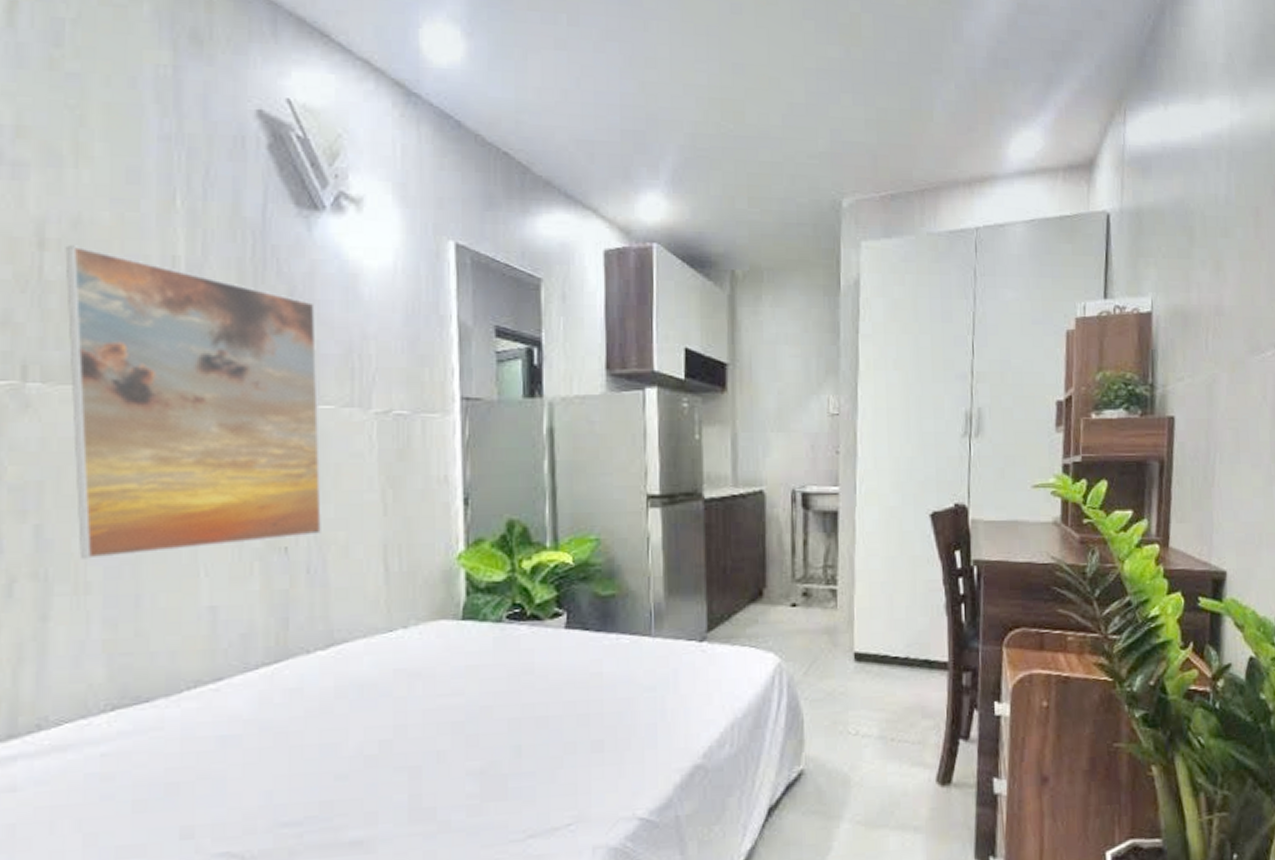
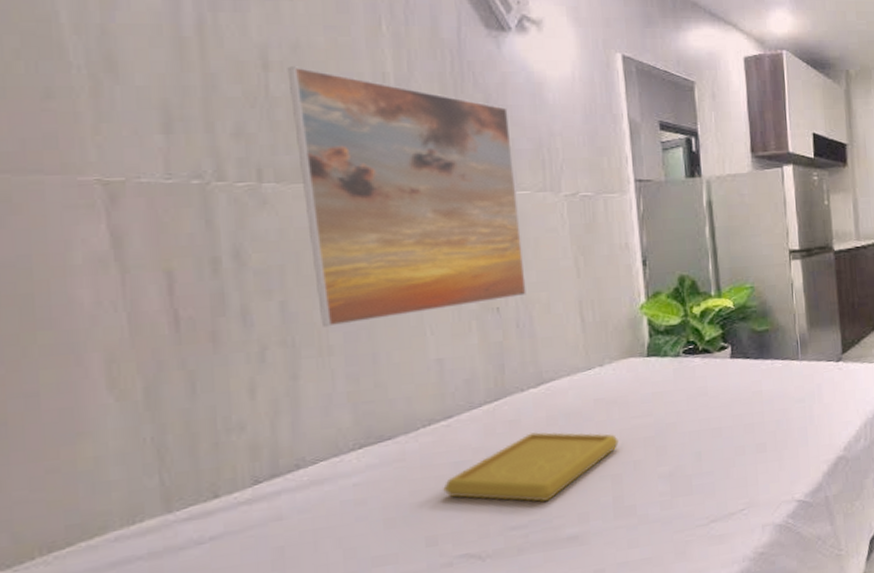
serving tray: none [205,706,420,795] -> present [443,432,619,503]

